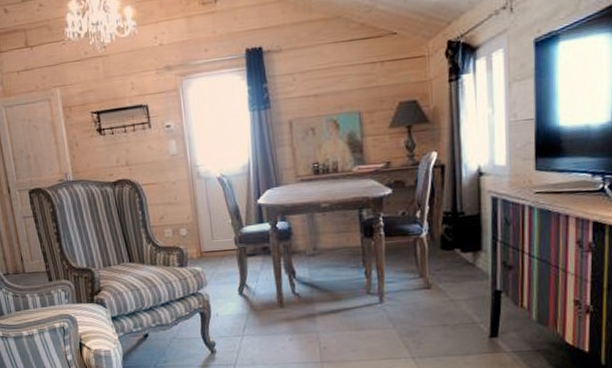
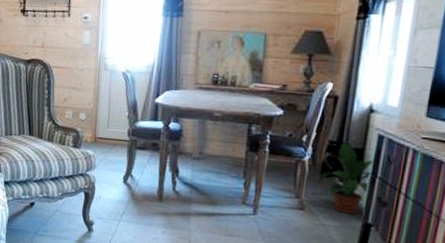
potted plant: none [440,211,493,284] -> present [318,142,374,215]

